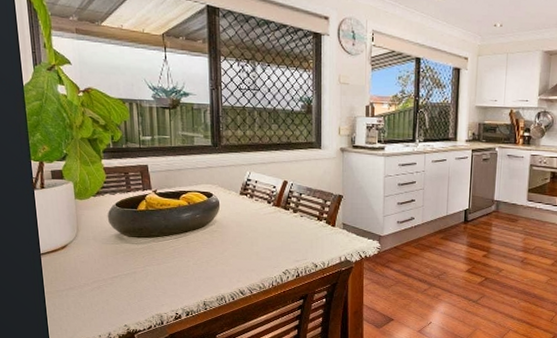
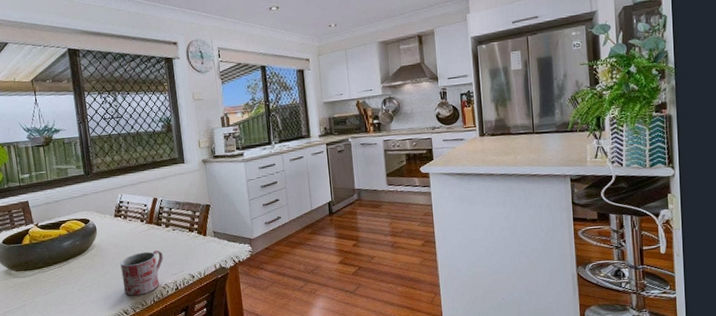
mug: none [241,234,287,278] -> present [120,250,164,296]

